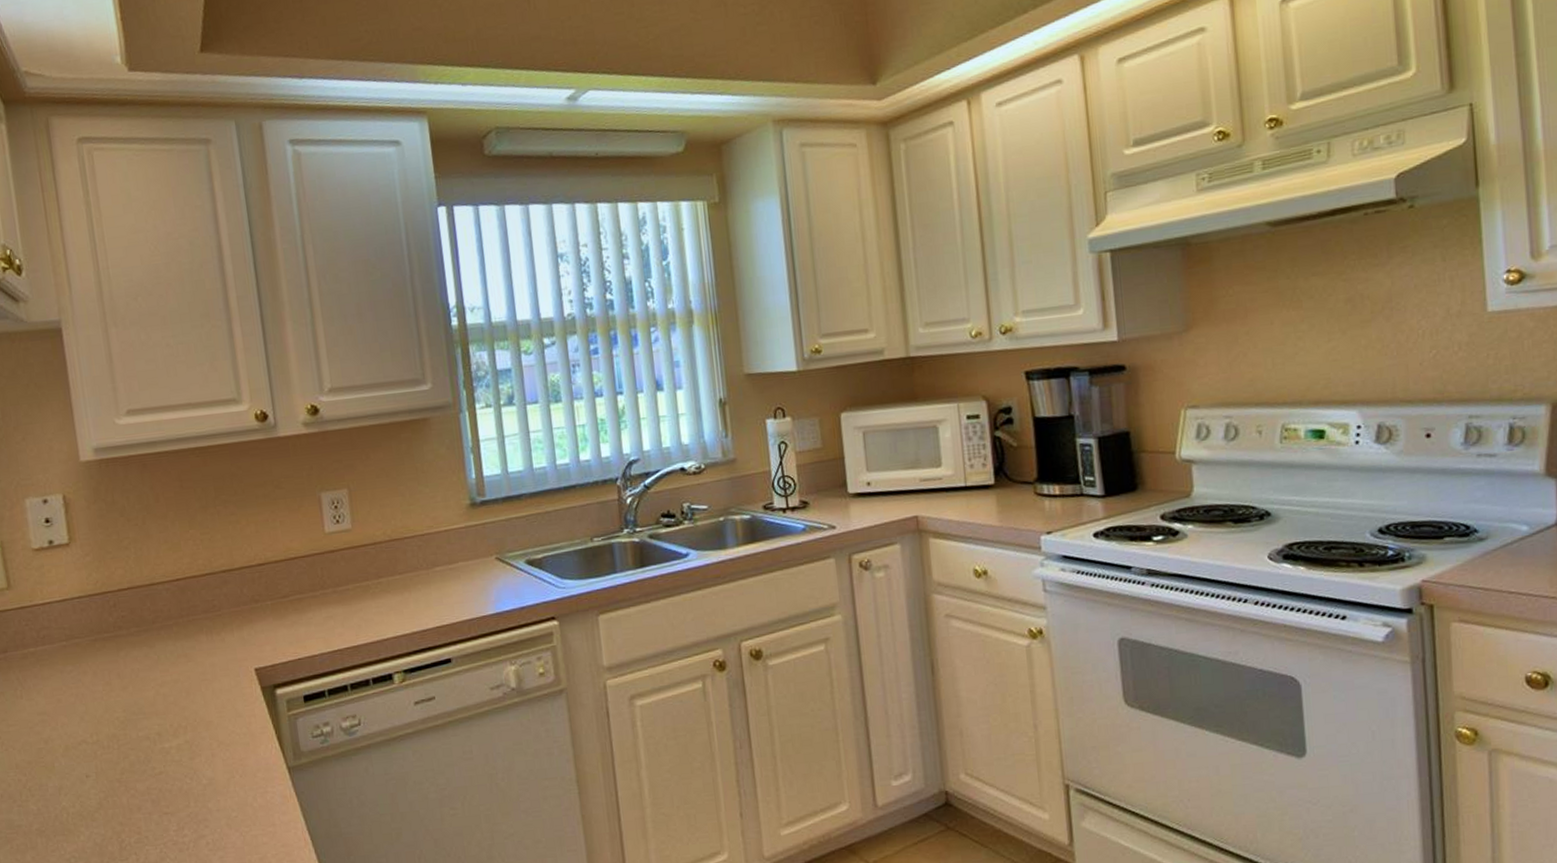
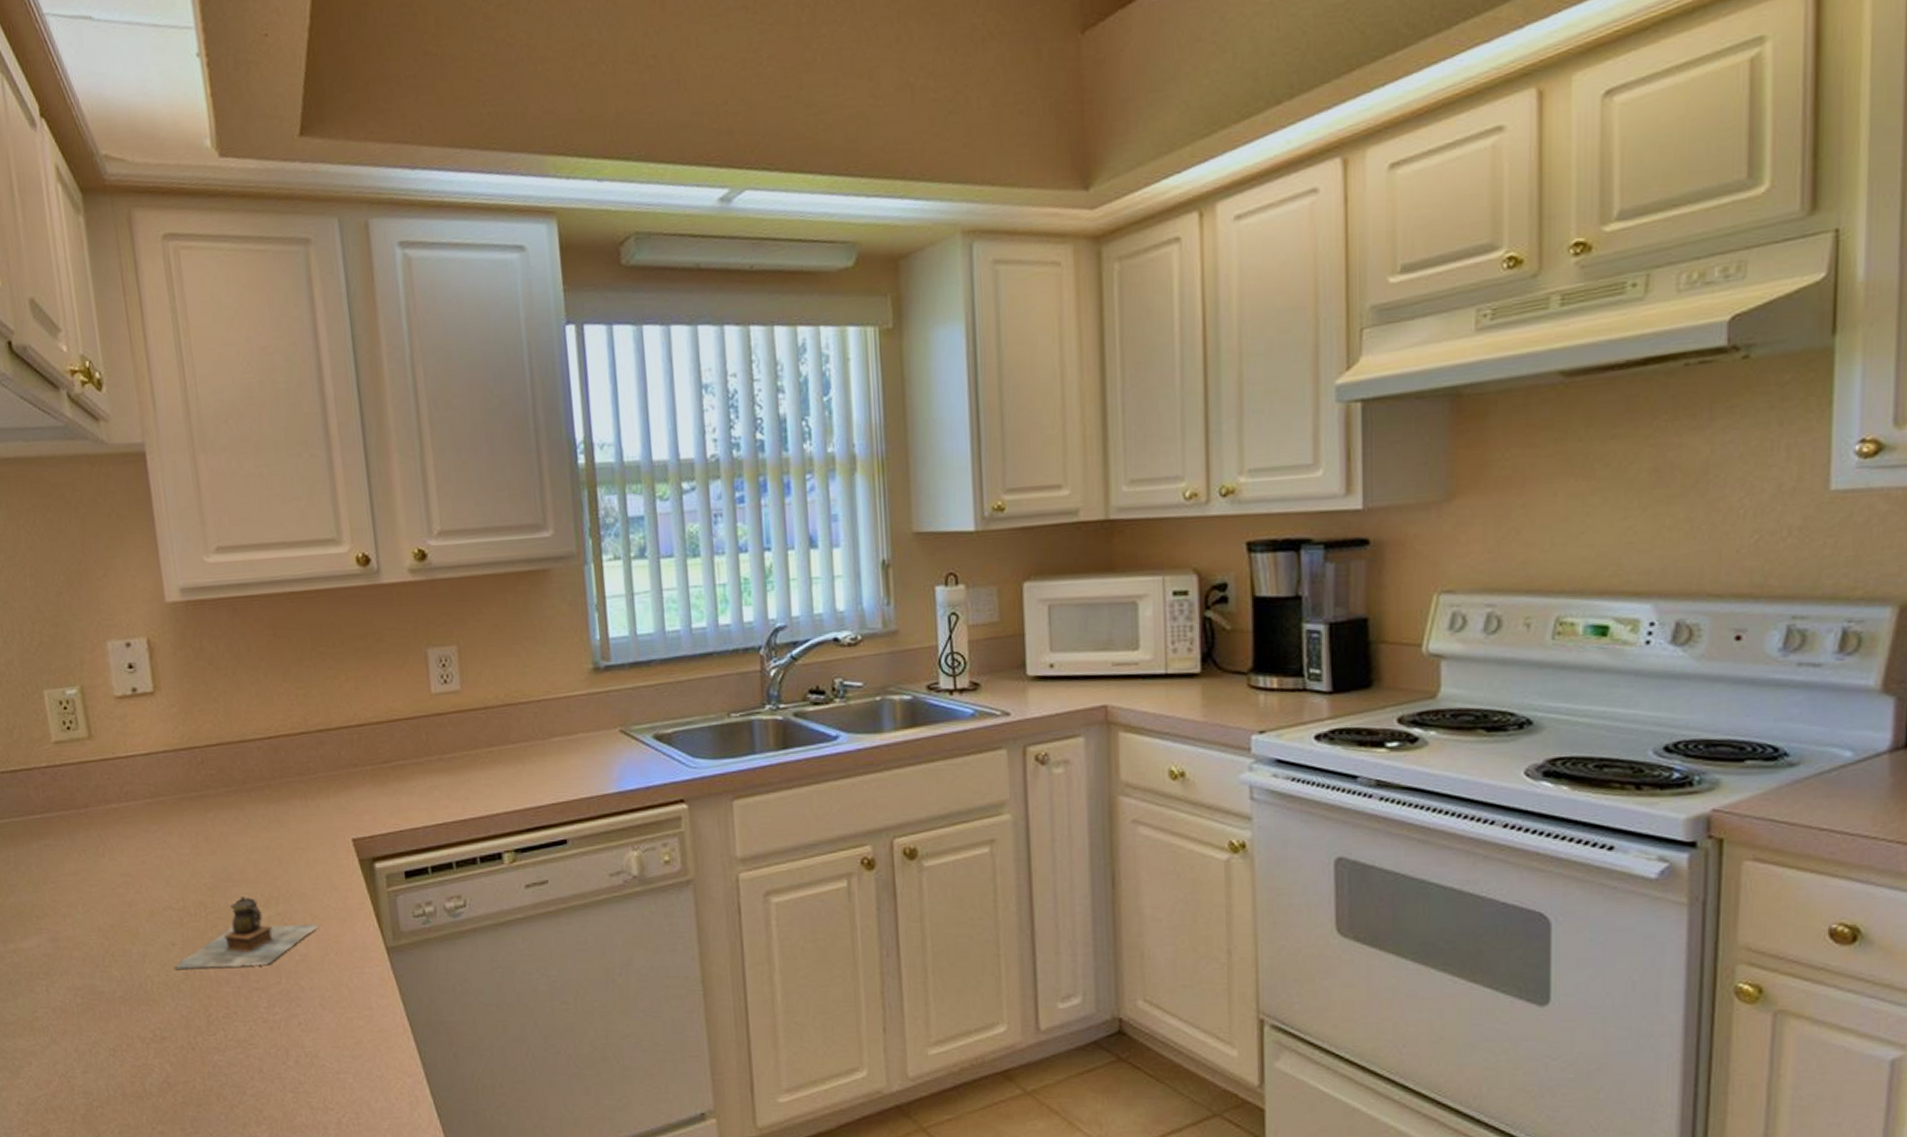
teapot: none [89,726,226,800] -> present [175,895,320,969]

